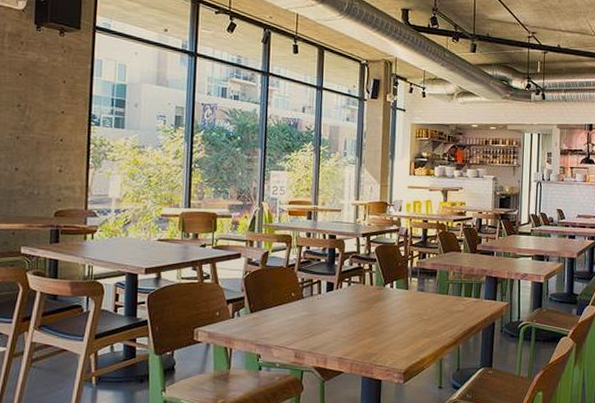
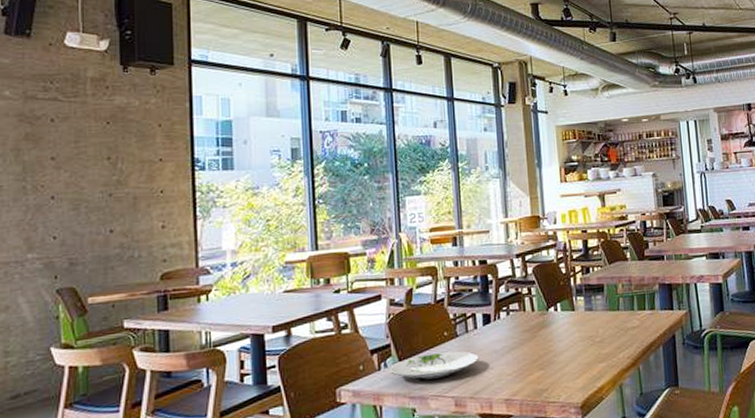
plate: none [241,310,320,332] -> present [389,351,479,380]

